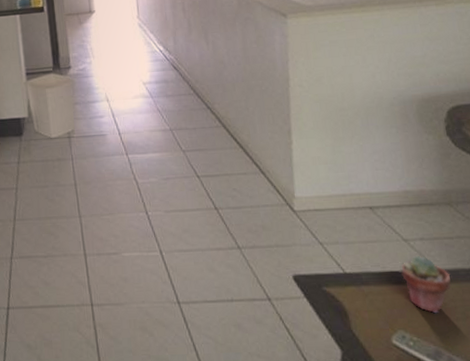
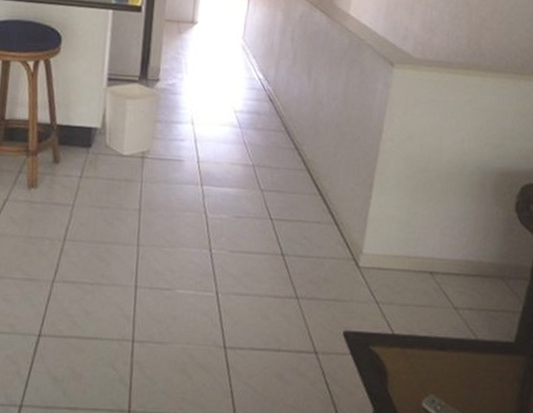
potted succulent: present [401,255,451,314] -> none [445,324,487,382]

